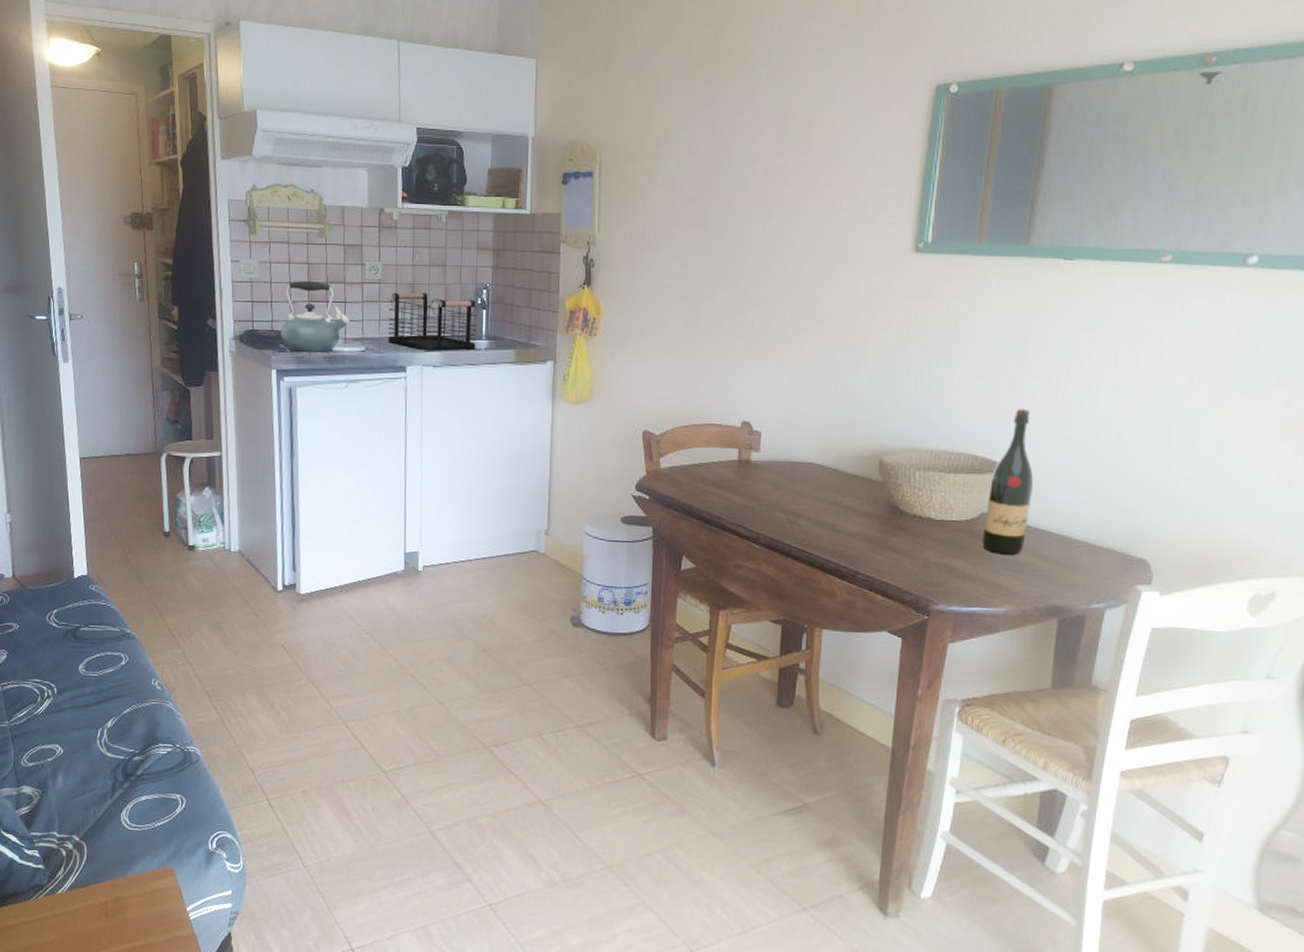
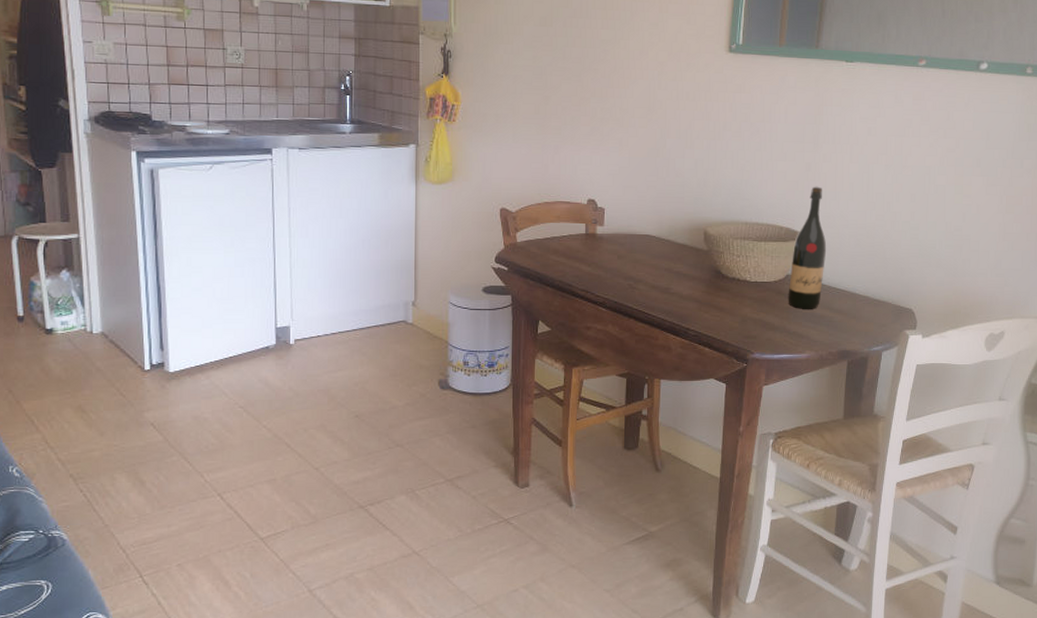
kettle: present [280,281,351,353] -> none [139,63,213,135]
dish rack: present [388,292,477,351] -> none [252,77,341,135]

